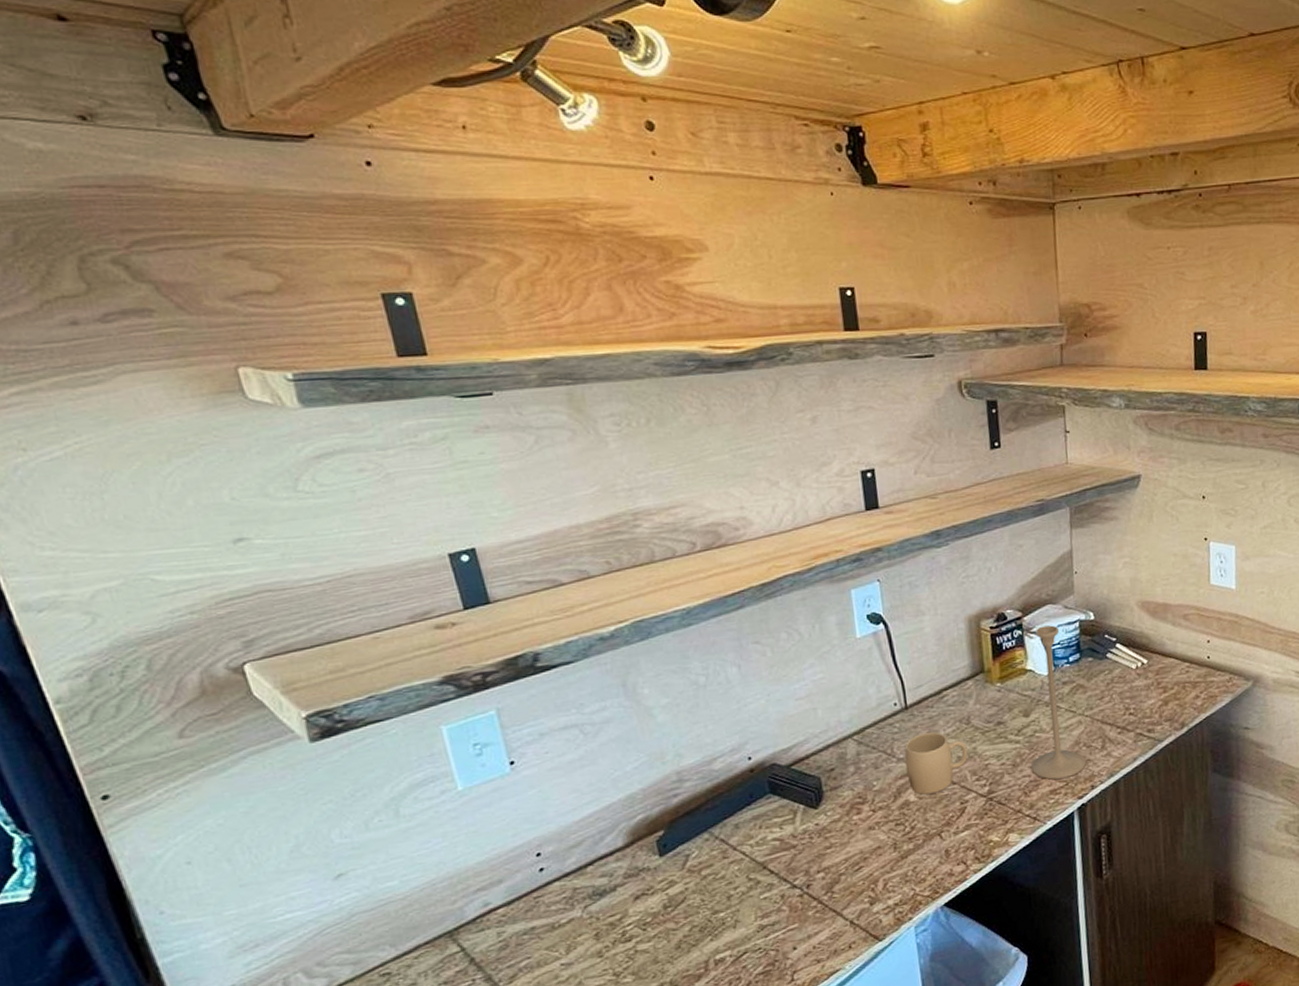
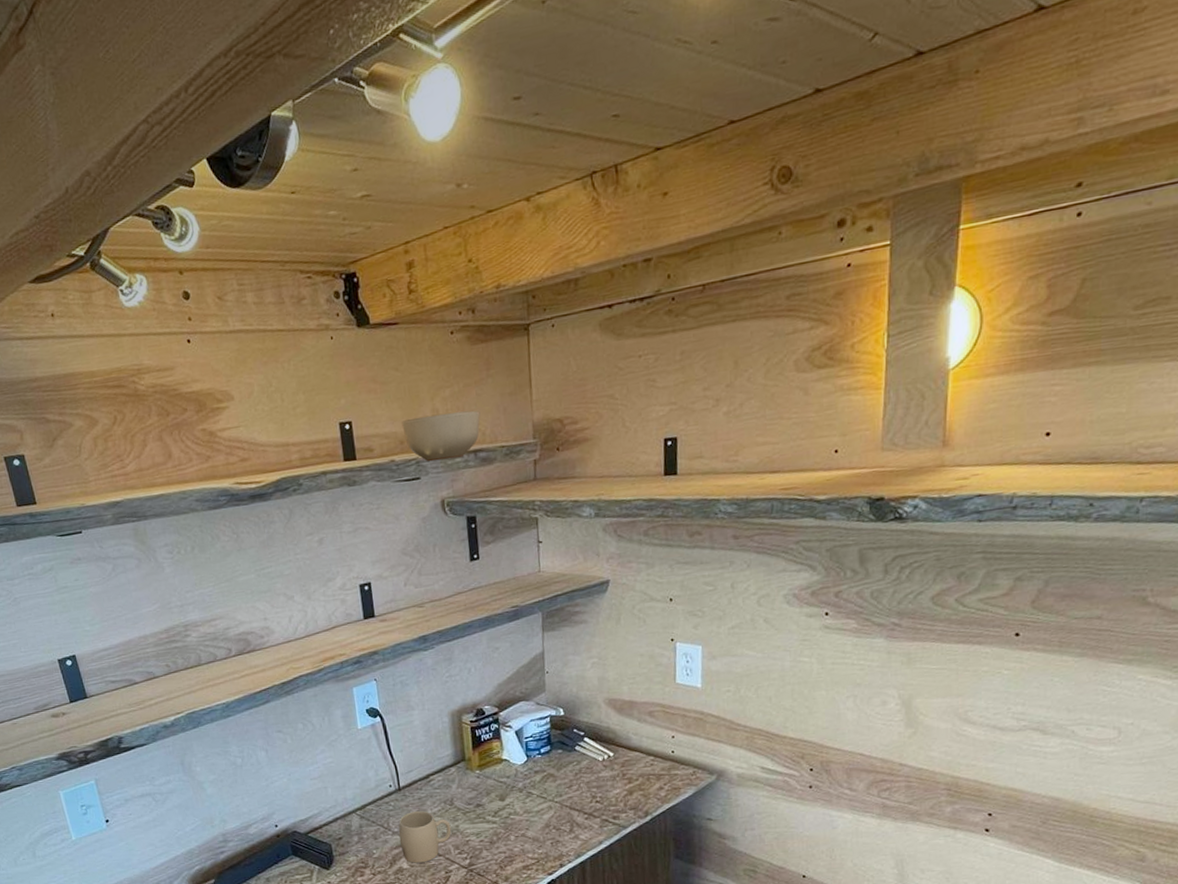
bowl: none [913,287,1002,339] -> present [401,410,481,462]
candlestick: present [1031,625,1087,780] -> none [506,720,556,857]

